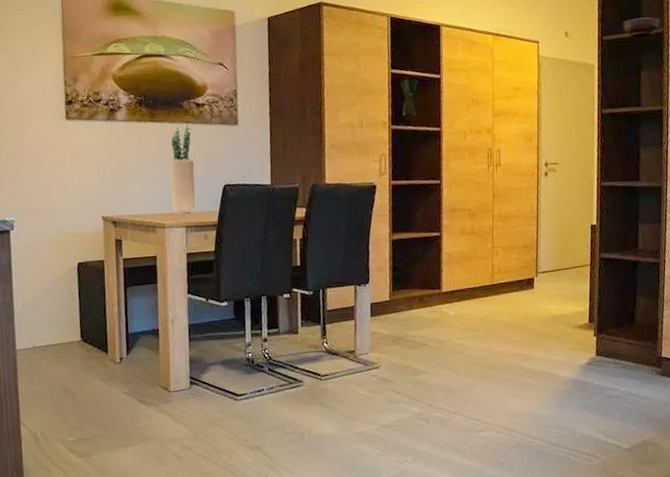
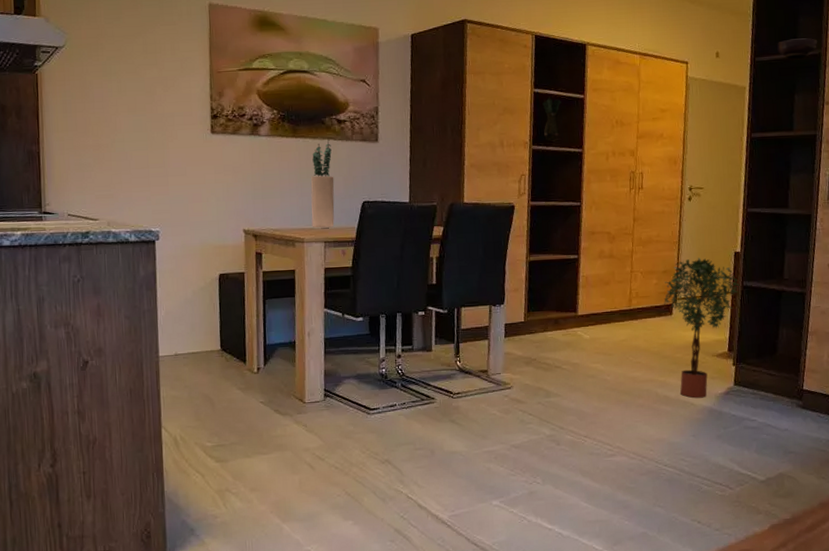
potted tree: none [525,231,597,370] -> present [663,258,740,398]

